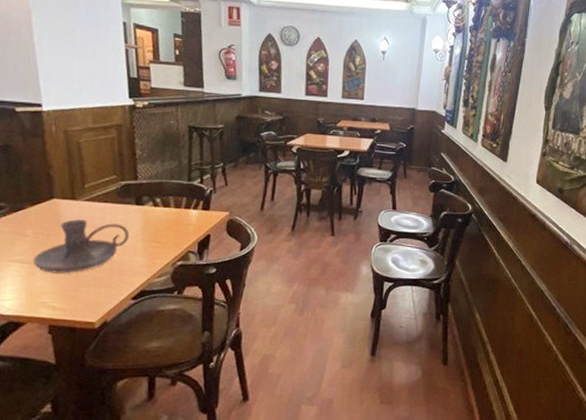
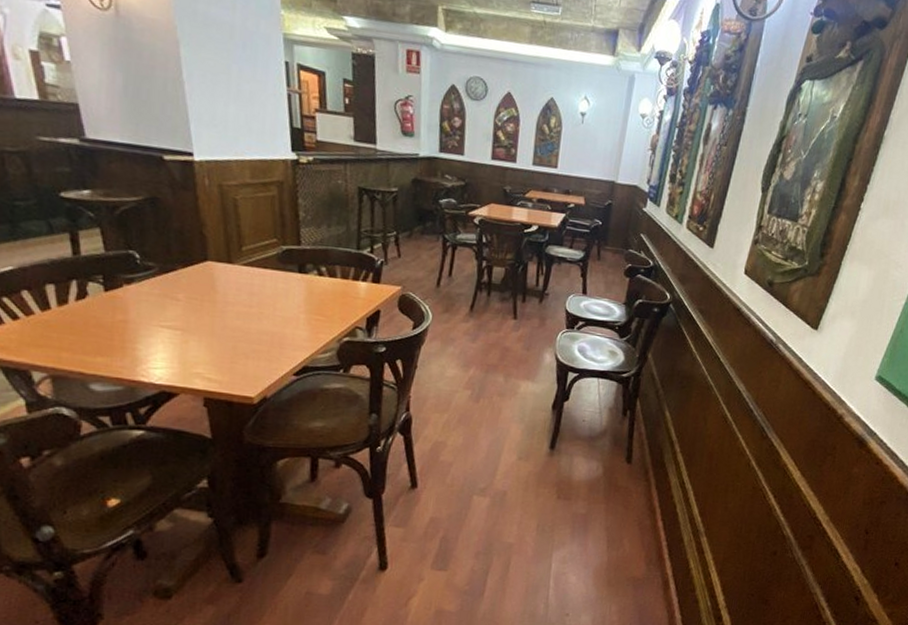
candle holder: present [32,219,130,274] -> none [185,285,292,344]

